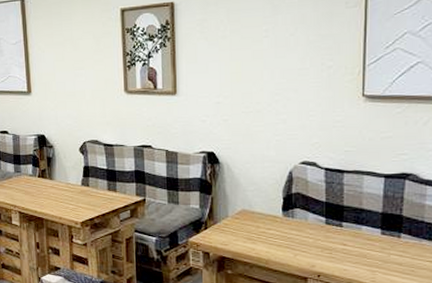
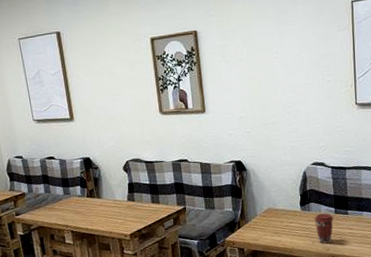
coffee cup: none [298,222,324,259] -> present [314,213,334,244]

